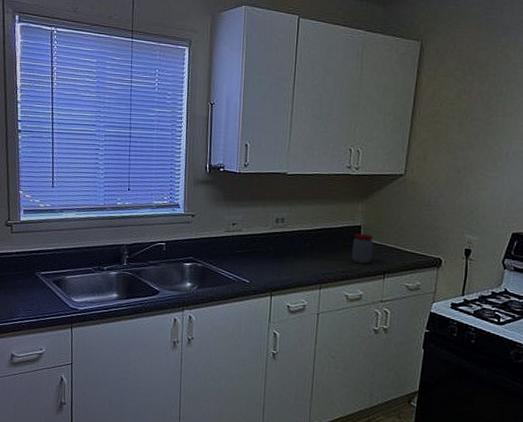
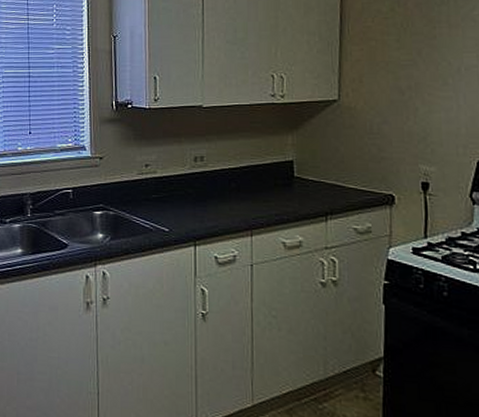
jar: present [351,233,373,264] -> none [284,170,310,205]

